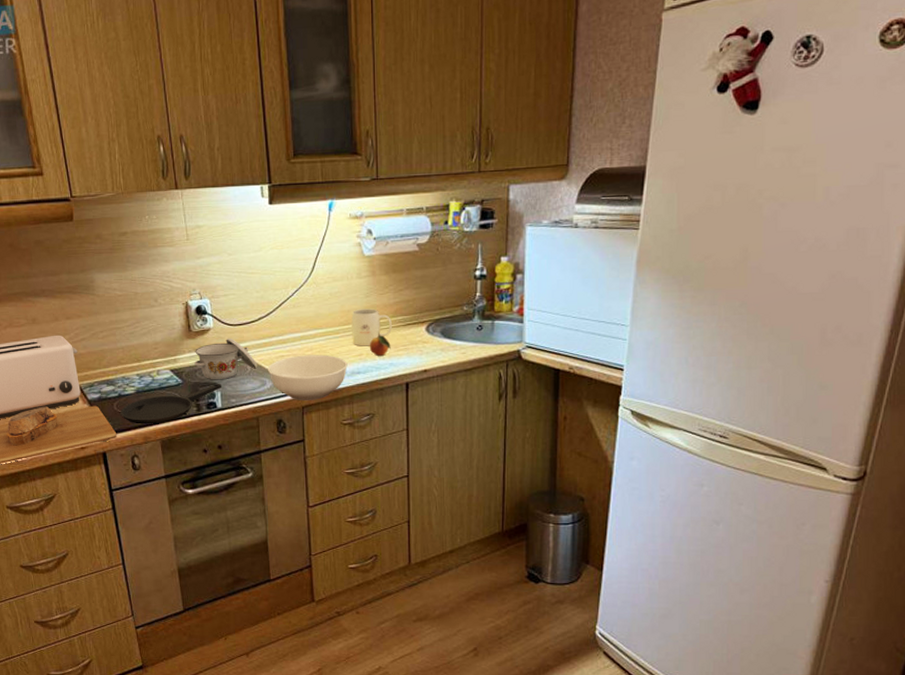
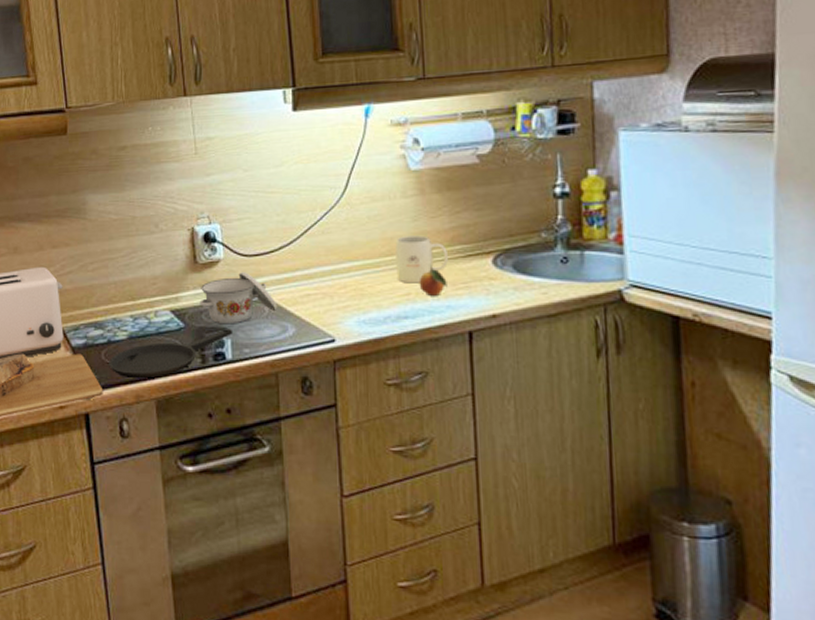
bowl: present [267,354,348,401] -> none [289,293,392,354]

